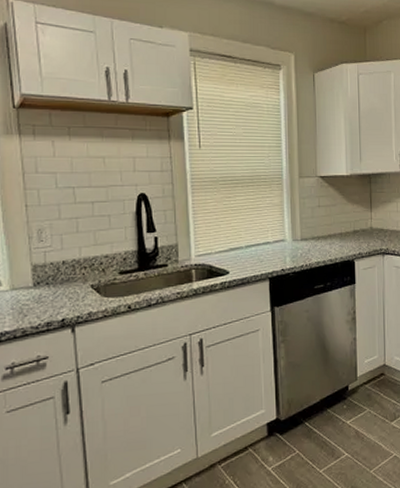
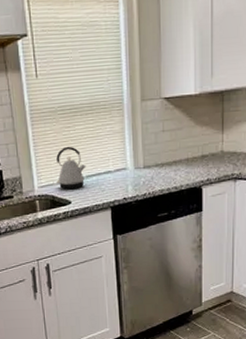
kettle: none [215,216,246,260] -> present [56,146,86,190]

